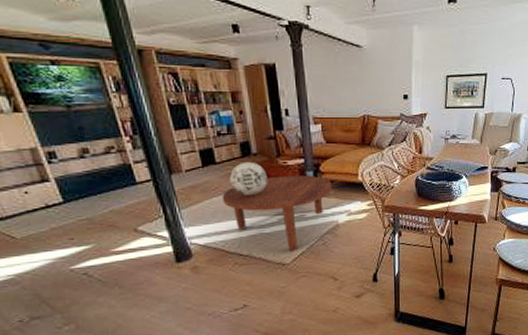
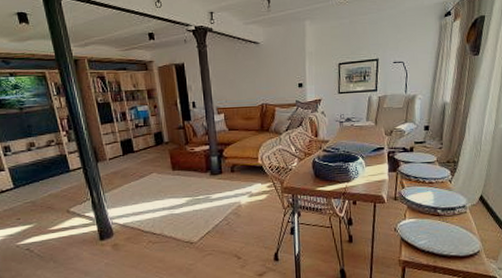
coffee table: present [222,175,332,251] -> none [139,160,235,231]
decorative sphere: present [230,161,268,196] -> none [145,149,178,180]

